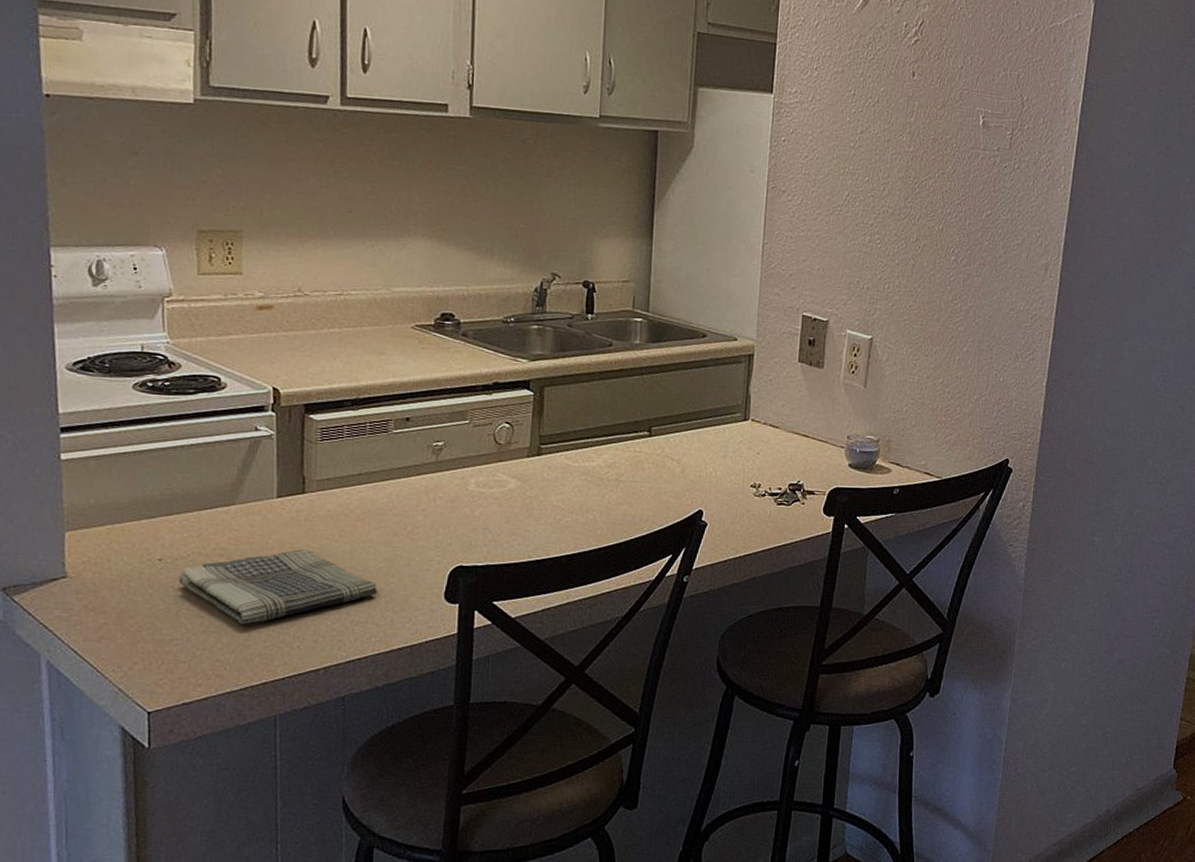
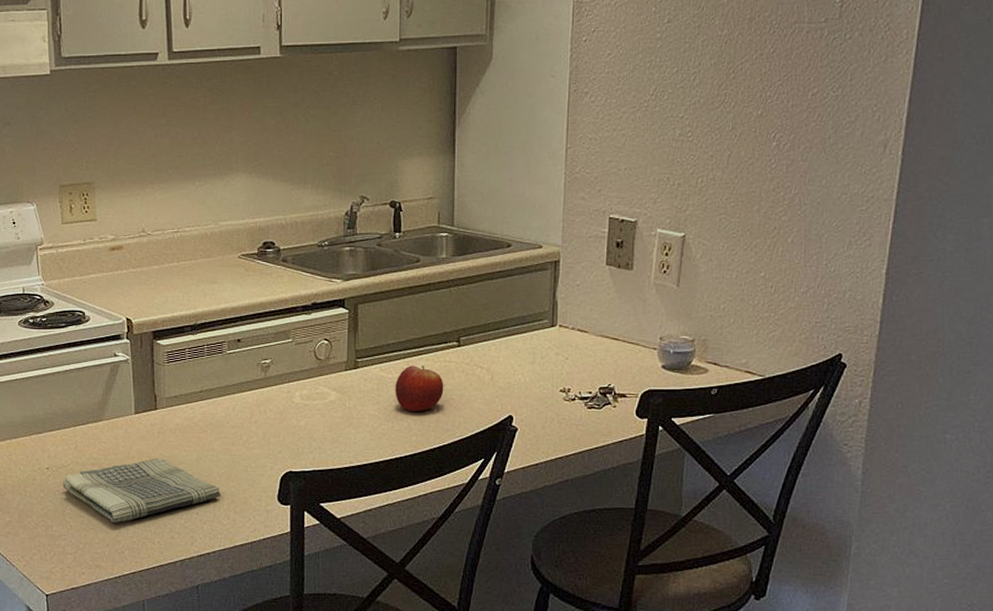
fruit: none [580,454,633,504] -> present [395,365,444,412]

